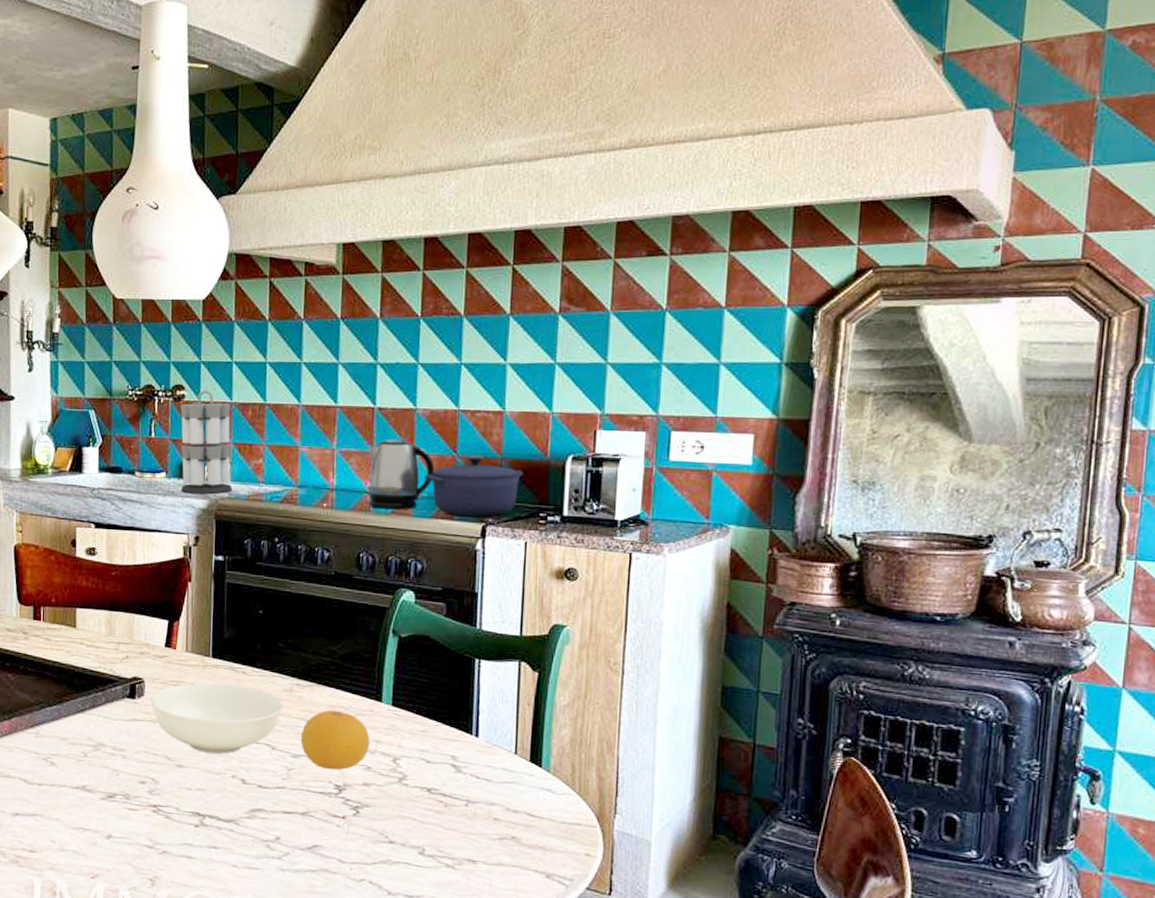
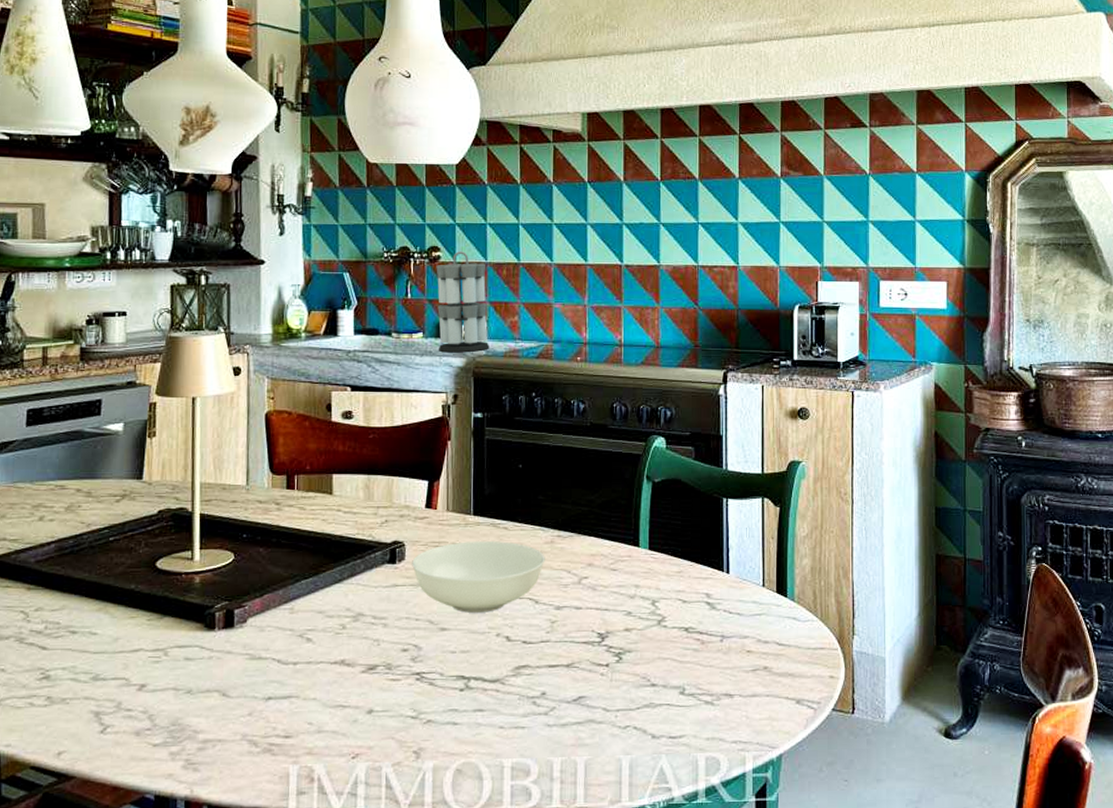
fruit: present [300,710,370,770] -> none [563,558,629,619]
kettle: present [368,439,435,510] -> none [618,294,679,360]
cooking pot: present [425,455,524,518] -> none [670,307,758,365]

